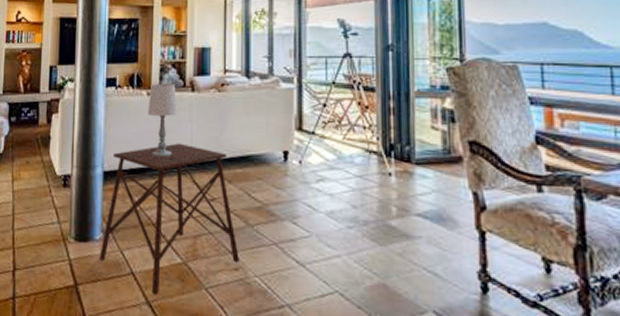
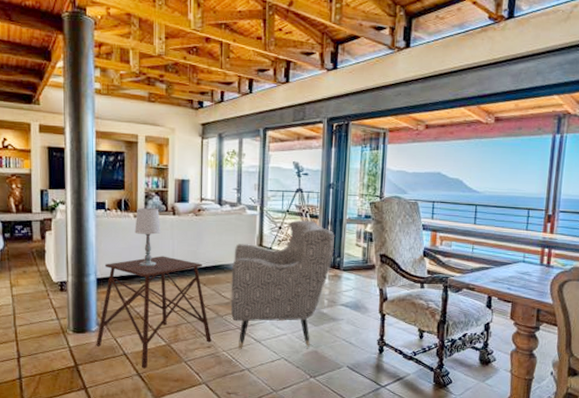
armchair: none [263,93,401,277] -> present [230,219,335,349]

